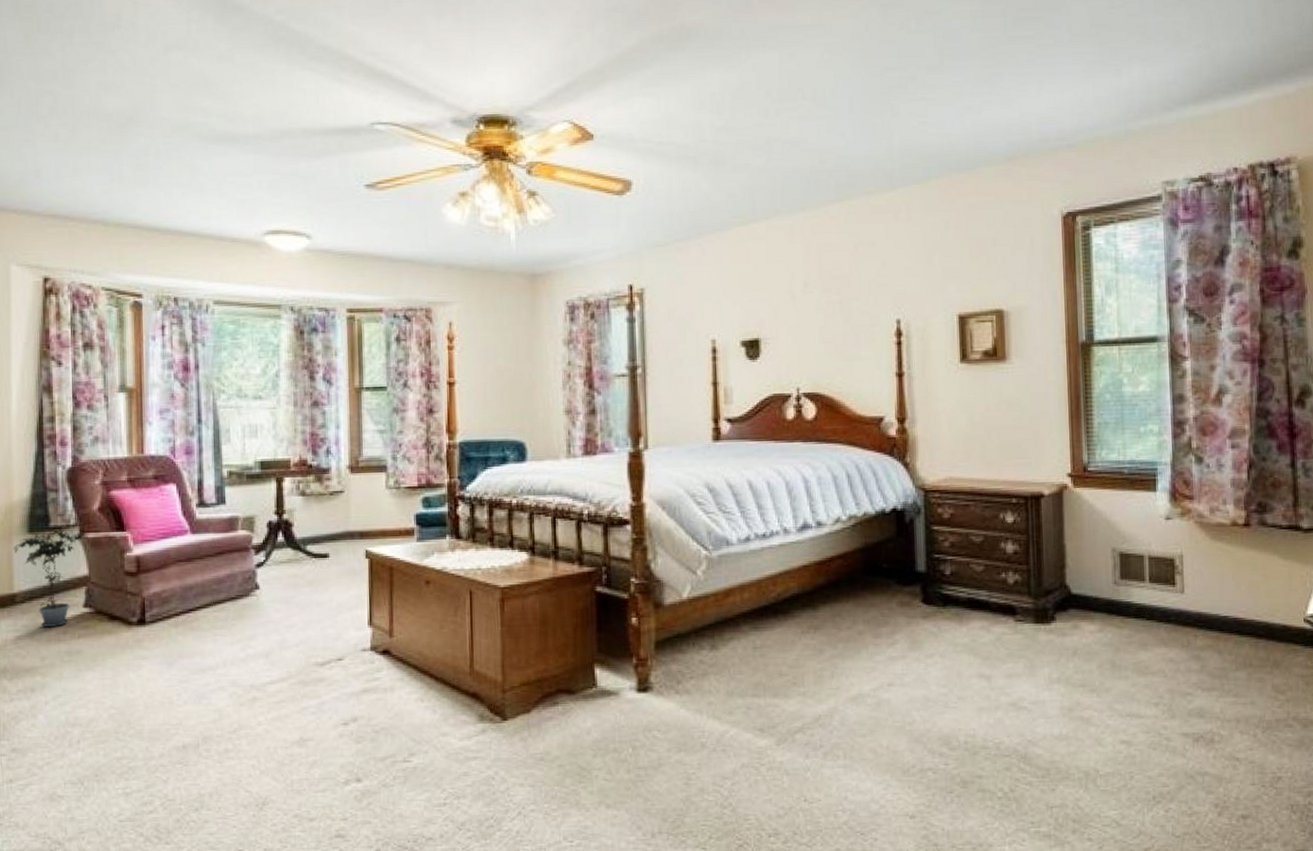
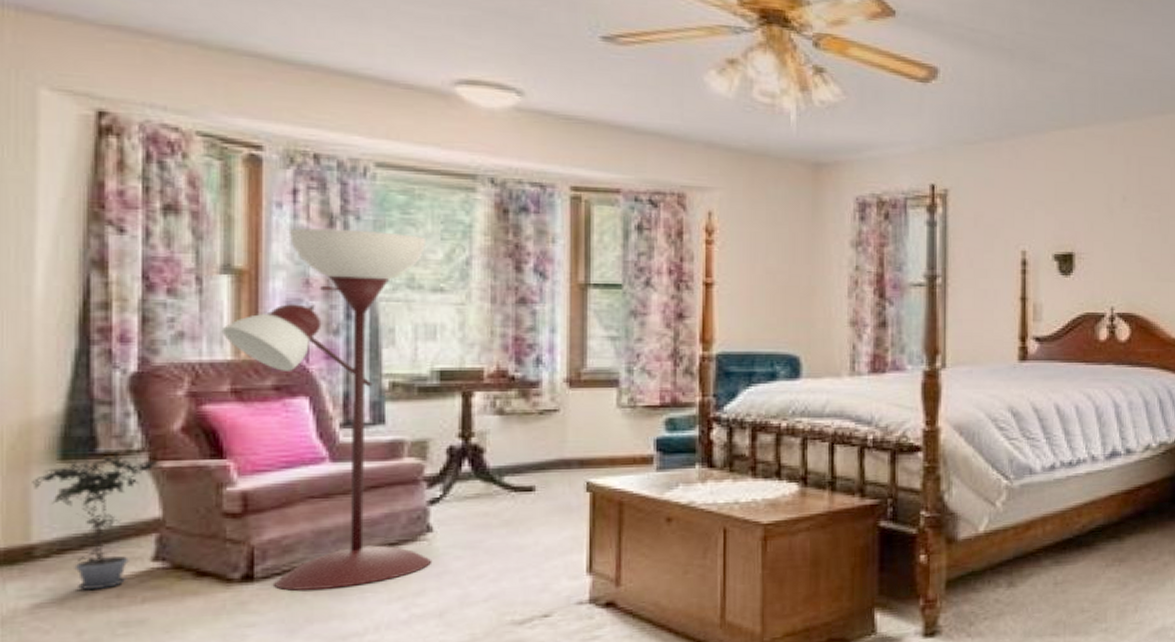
floor lamp: none [121,354,260,632] -> present [221,228,433,591]

